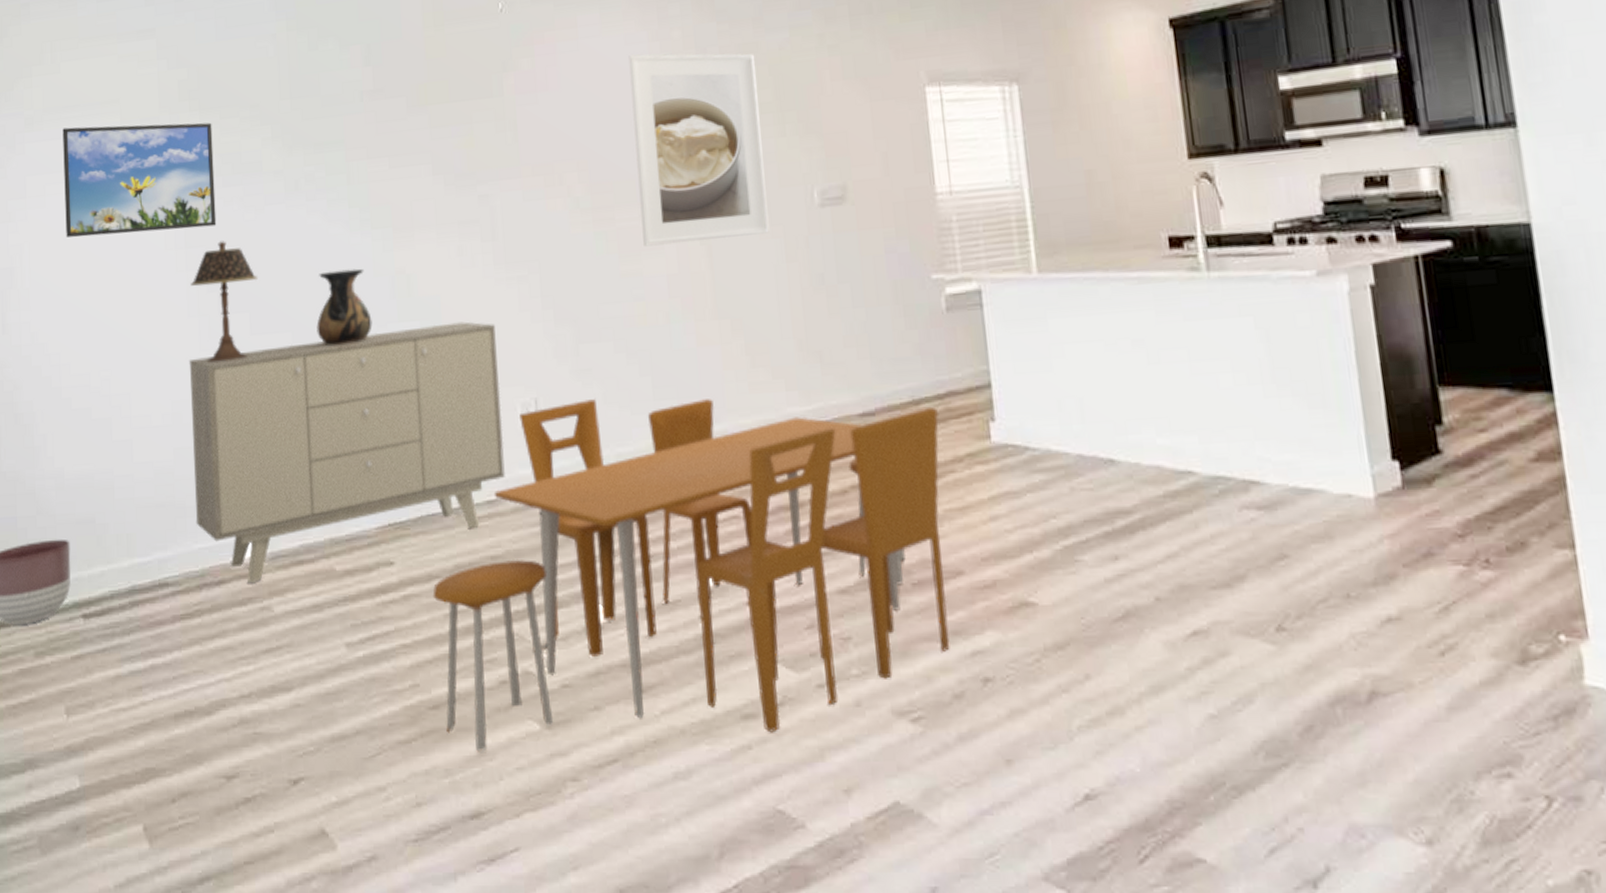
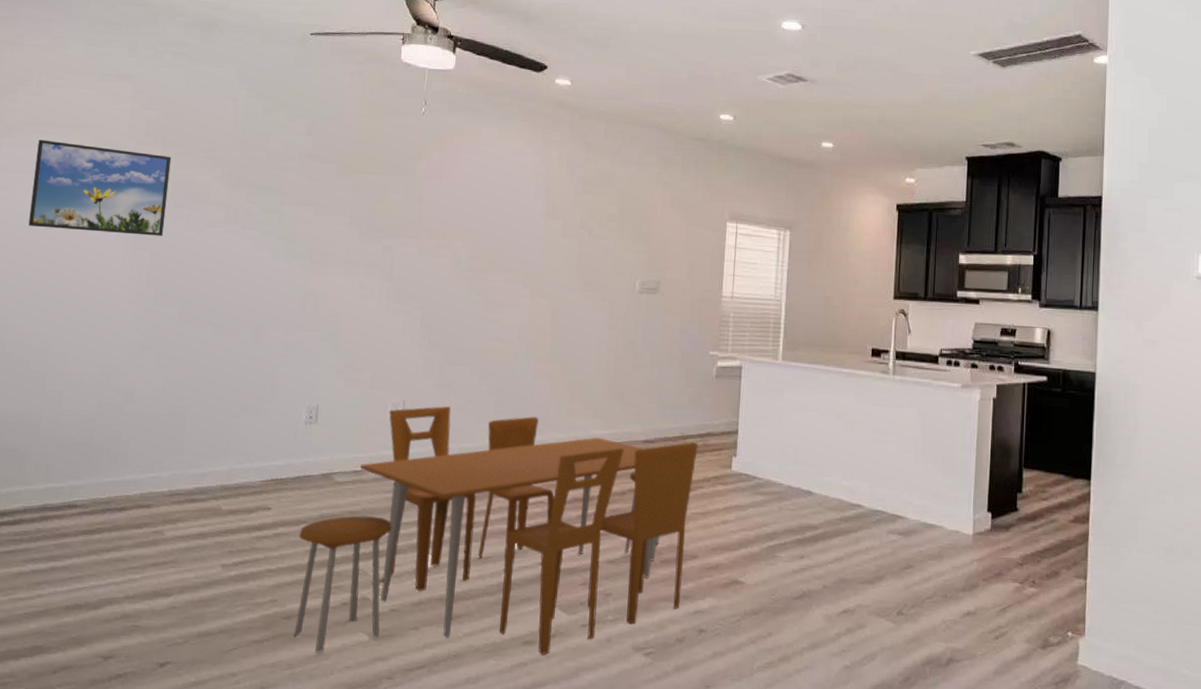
sideboard: present [188,321,505,584] -> none [108,335,381,513]
table lamp: present [190,241,258,363] -> none [133,249,192,342]
vase: present [313,268,373,347] -> none [231,284,283,343]
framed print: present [628,53,770,247] -> none [505,164,610,306]

